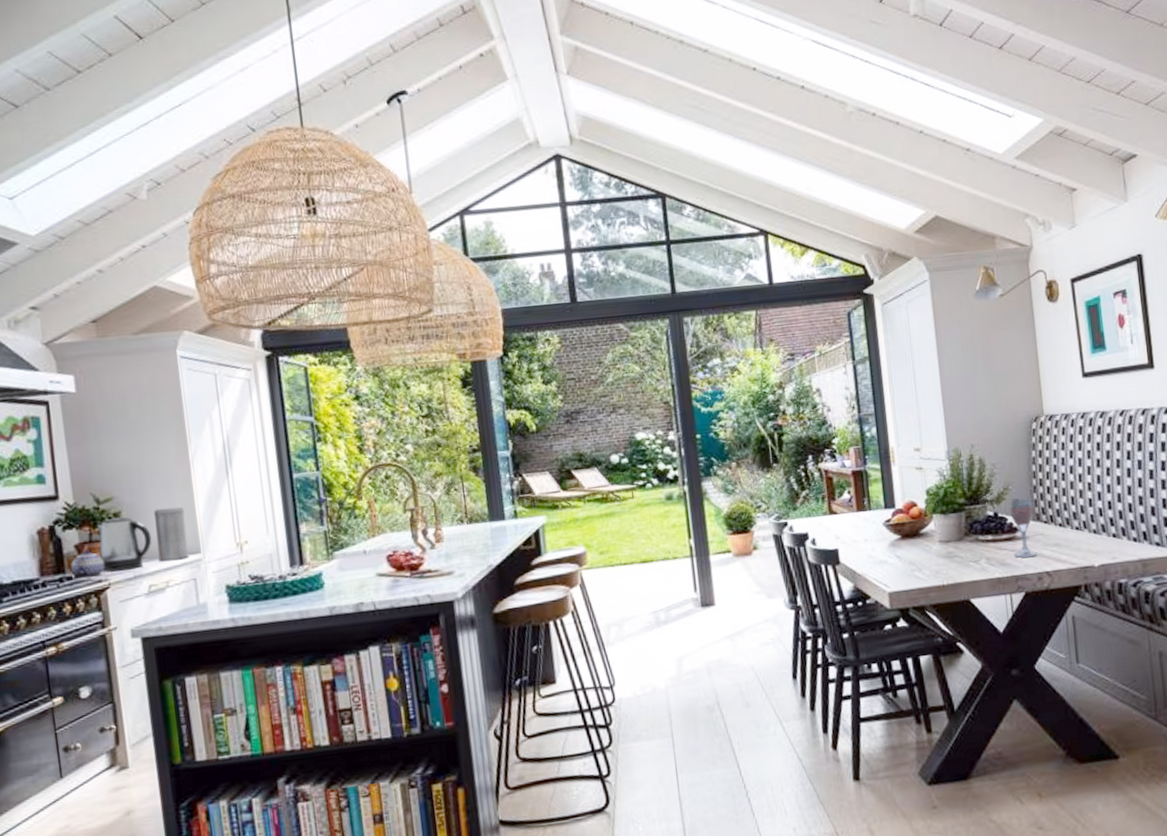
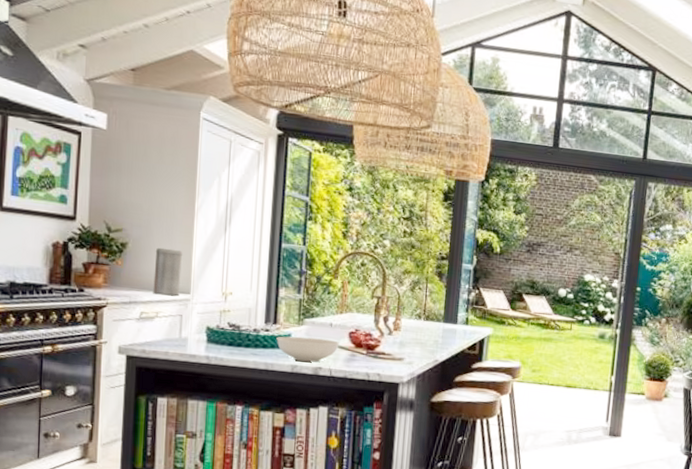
teapot: present [71,549,105,579] -> none [76,268,105,295]
kettle: present [96,516,152,572] -> none [102,246,150,295]
bowl: none [306,568,378,601] -> present [276,336,339,362]

